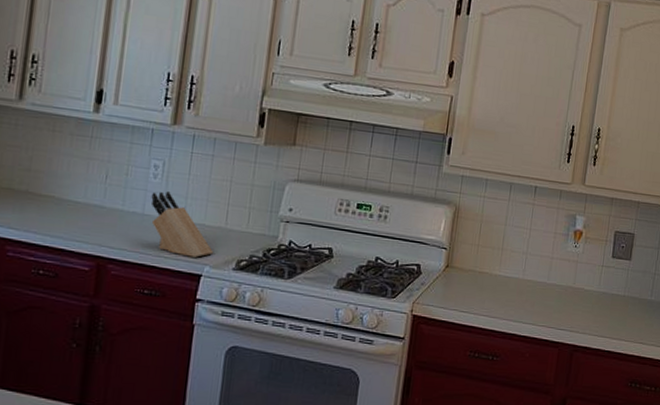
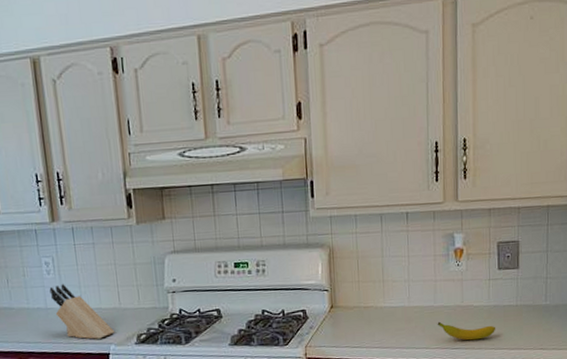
banana: none [547,299,602,324] -> present [437,321,496,341]

